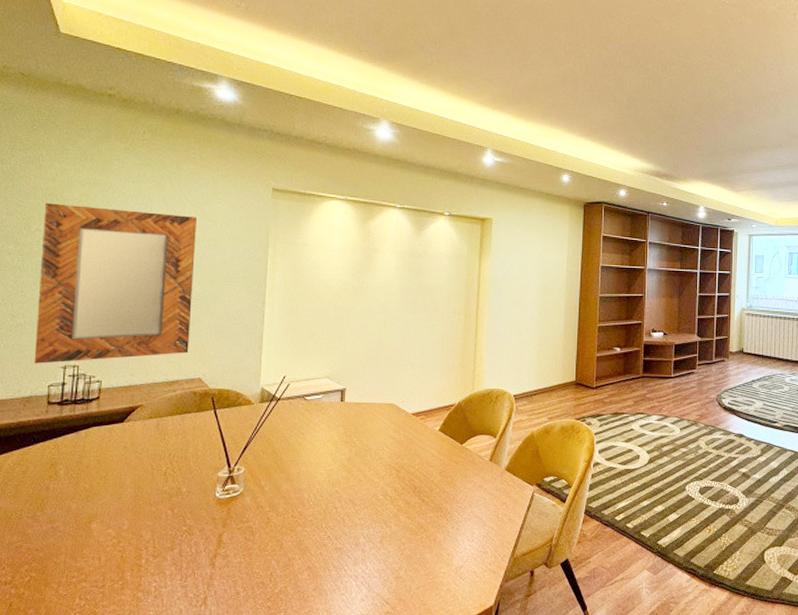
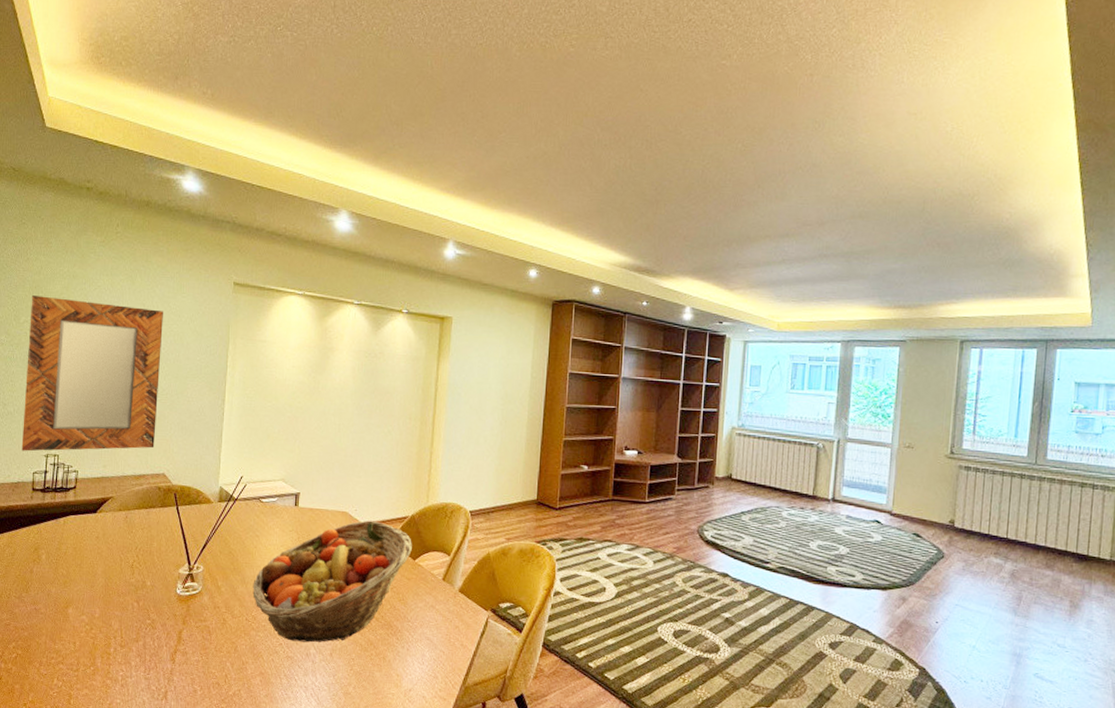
fruit basket: none [298,410,459,533] -> present [252,520,412,643]

